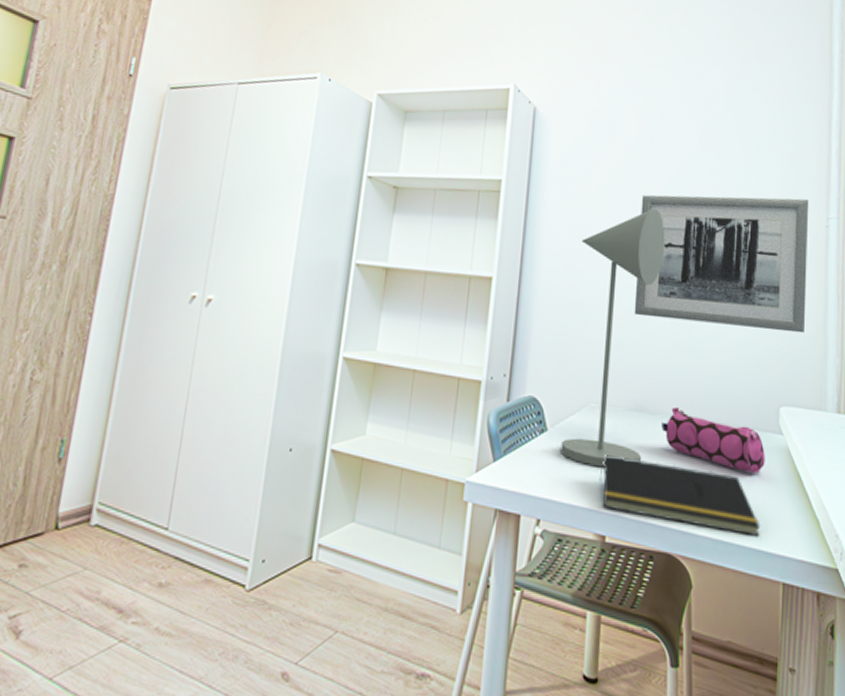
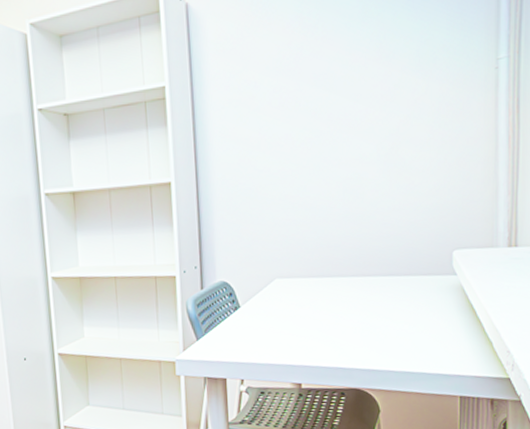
desk lamp: present [561,208,665,468] -> none [250,85,332,330]
notepad: present [599,455,760,537] -> none [291,316,438,364]
wall art: present [634,194,809,334] -> none [305,43,478,193]
pencil case: present [661,406,765,474] -> none [343,267,440,313]

